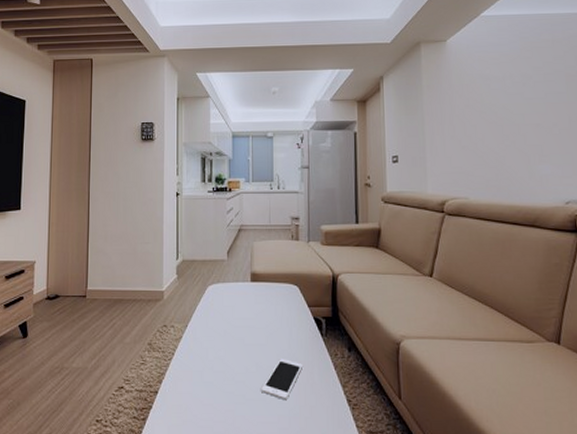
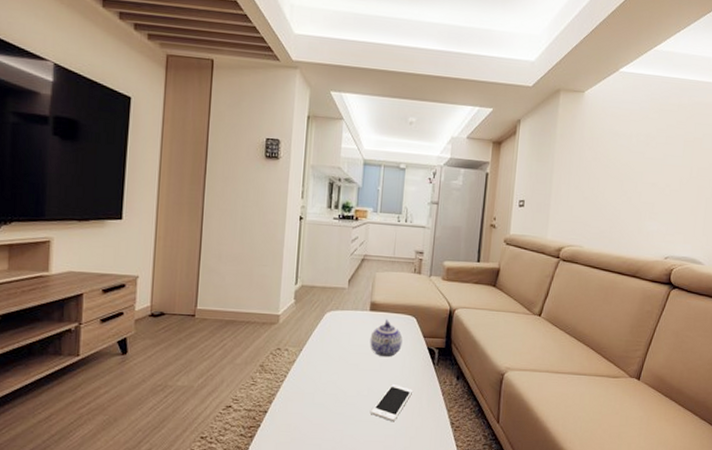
teapot: none [254,290,287,330] -> present [370,319,403,358]

